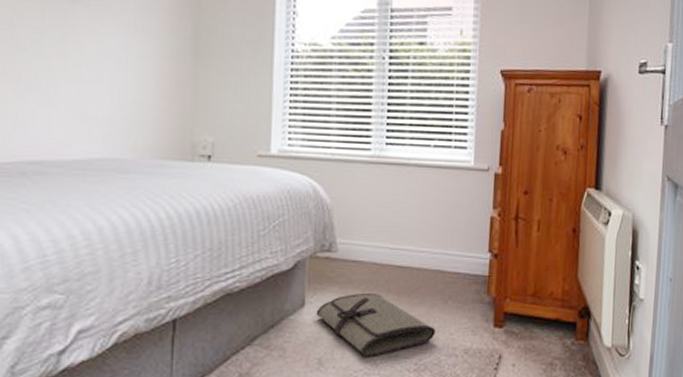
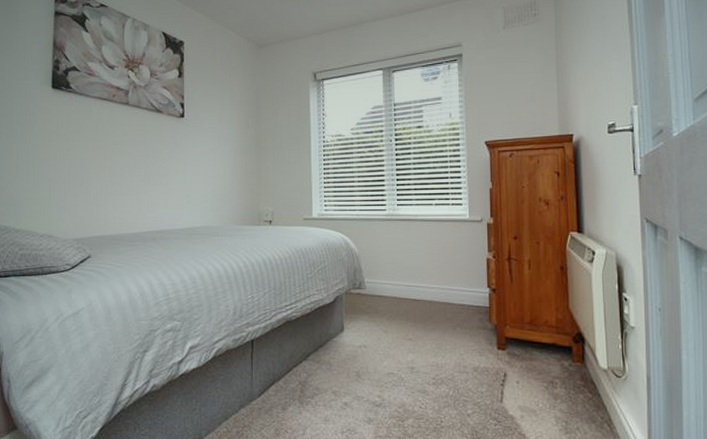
tool roll: present [316,294,436,357] -> none [352,321,448,371]

